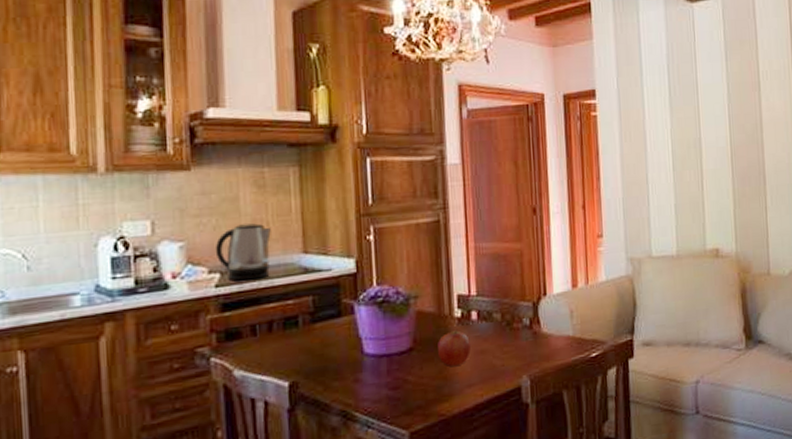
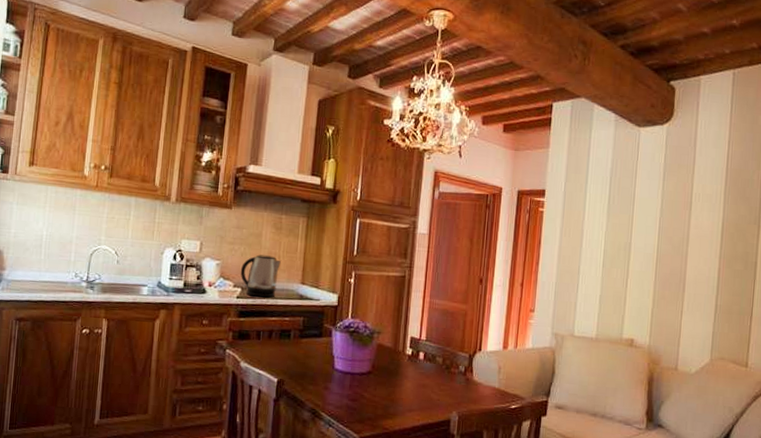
fruit: present [437,329,471,366] -> none [389,364,416,393]

